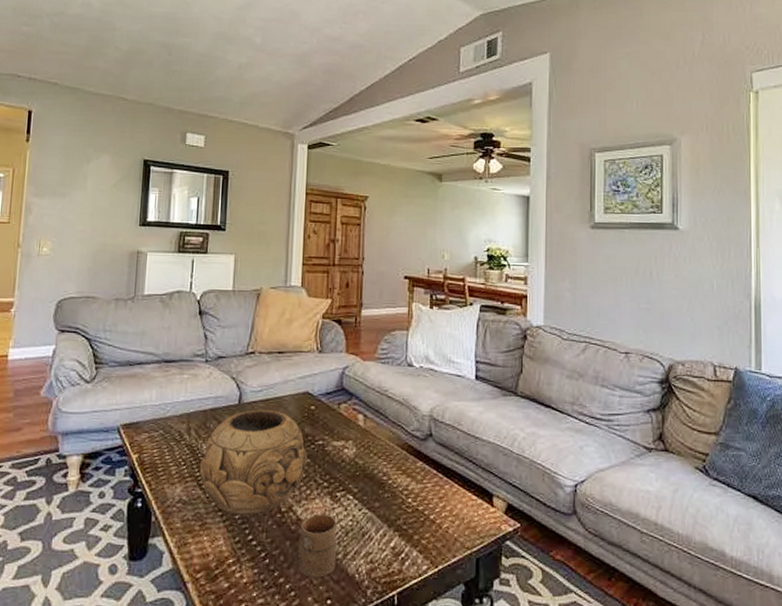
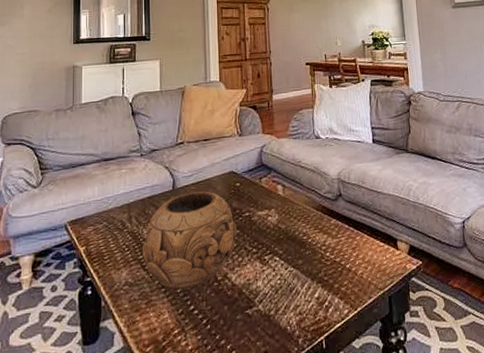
cup: present [297,514,337,578] -> none [234,277,270,336]

